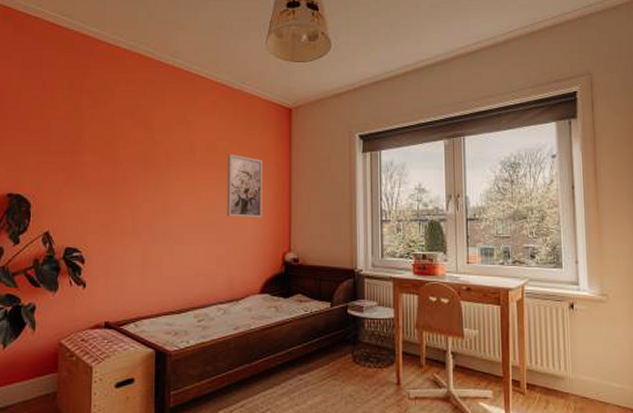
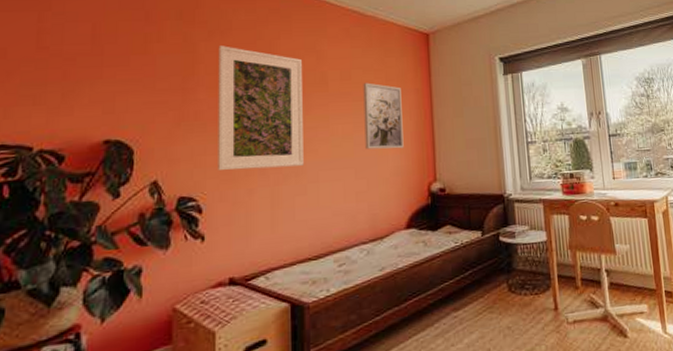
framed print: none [98,114,173,228] -> present [218,45,304,171]

